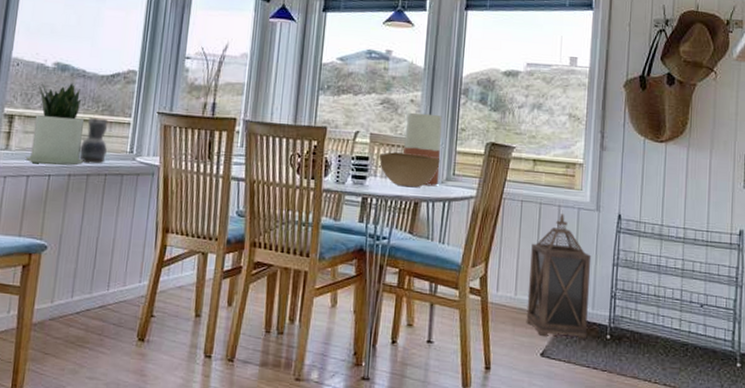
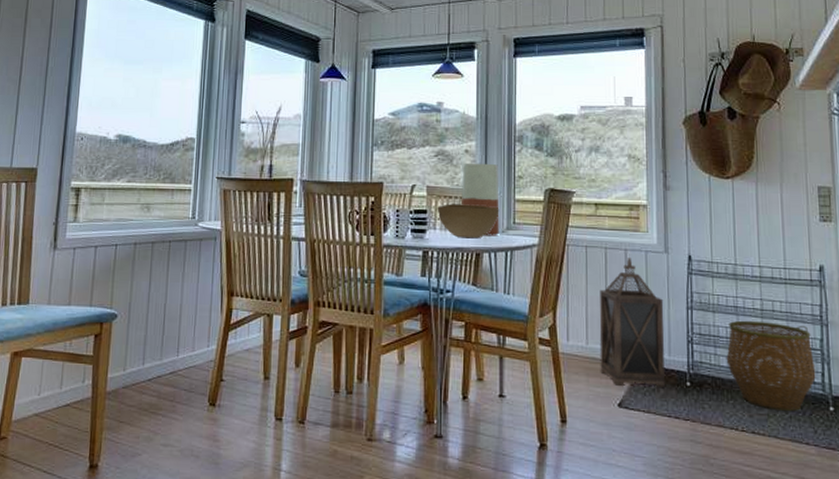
planter: present [25,82,84,166] -> none [92,154,149,235]
ceramic jug: present [79,117,108,165] -> none [143,186,170,232]
basket: none [645,278,727,366] -> present [726,320,816,411]

